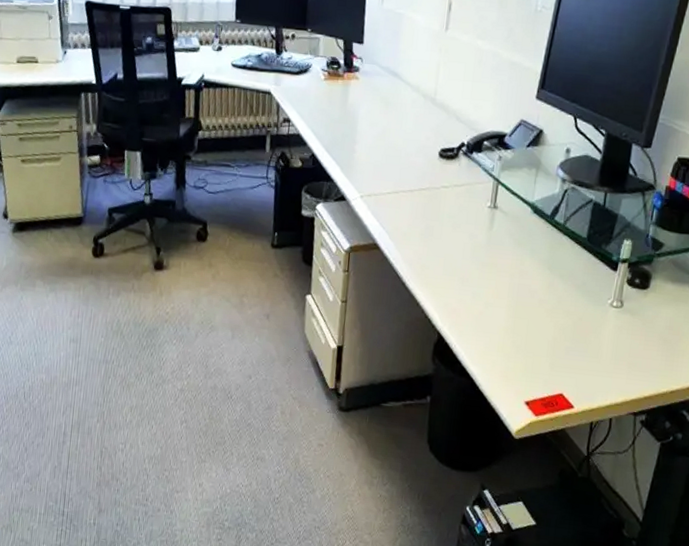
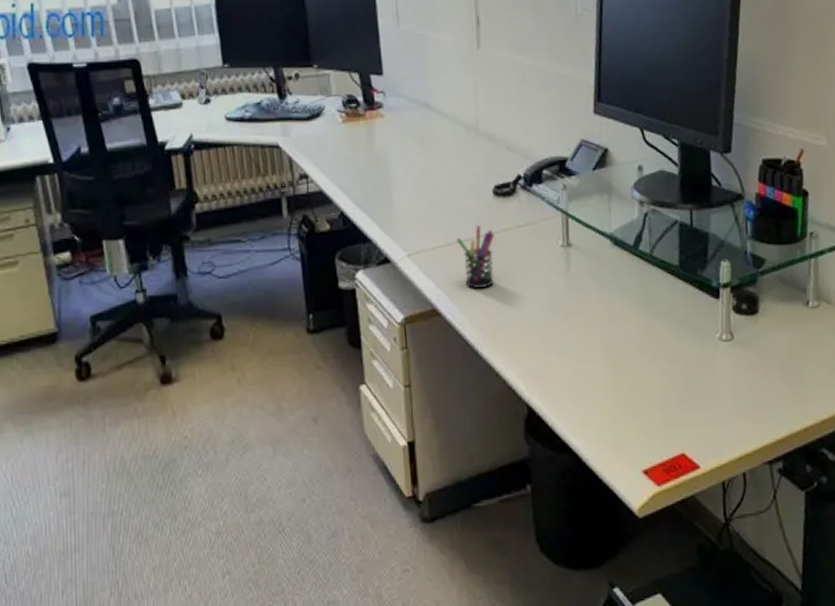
pen holder: none [402,180,435,233] -> present [456,225,495,289]

